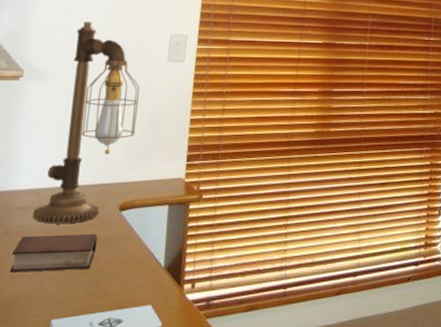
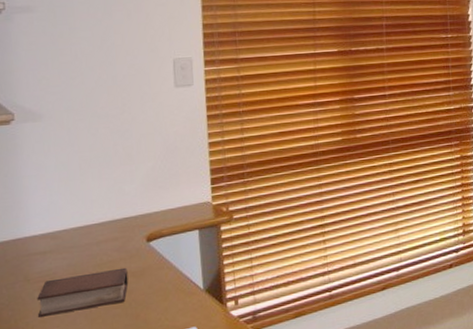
desk lamp: present [33,22,140,224] -> none [53,55,151,265]

